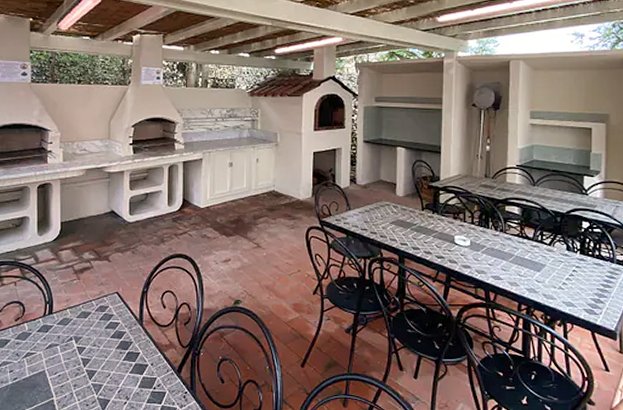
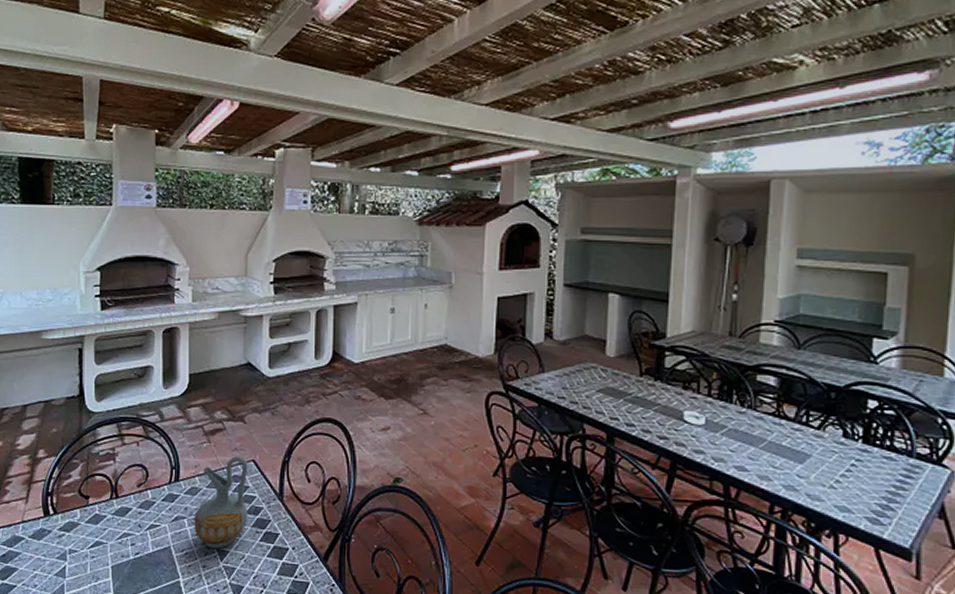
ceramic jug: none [66,290,113,369] -> present [194,456,248,549]

